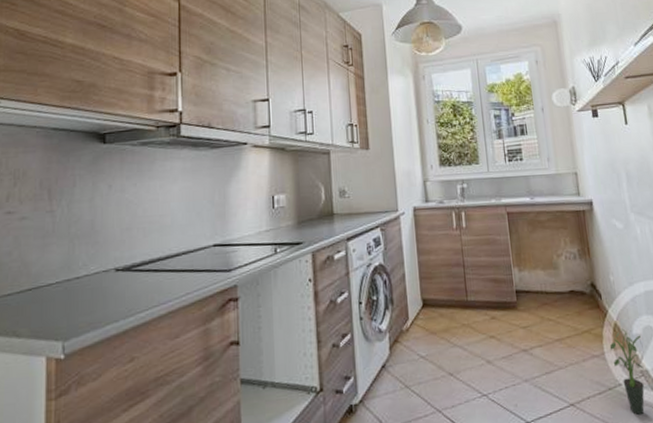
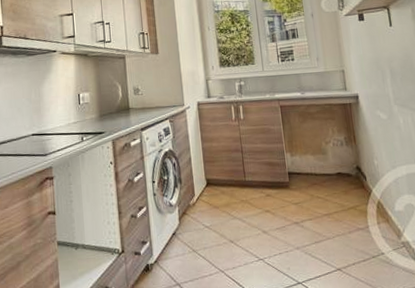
potted plant: present [609,328,645,415] -> none [373,205,406,279]

